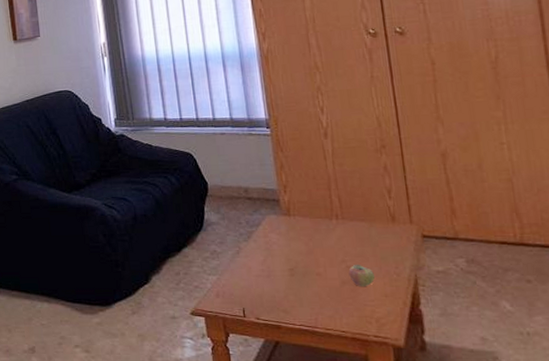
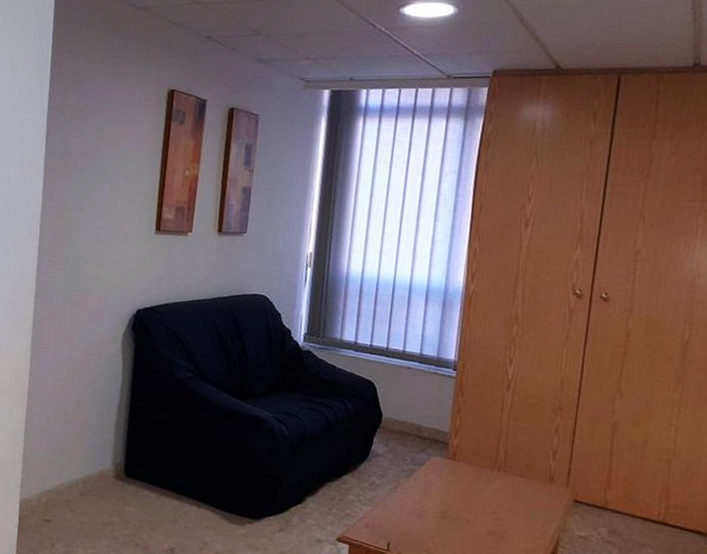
apple: present [348,265,375,286] -> none [496,518,520,540]

